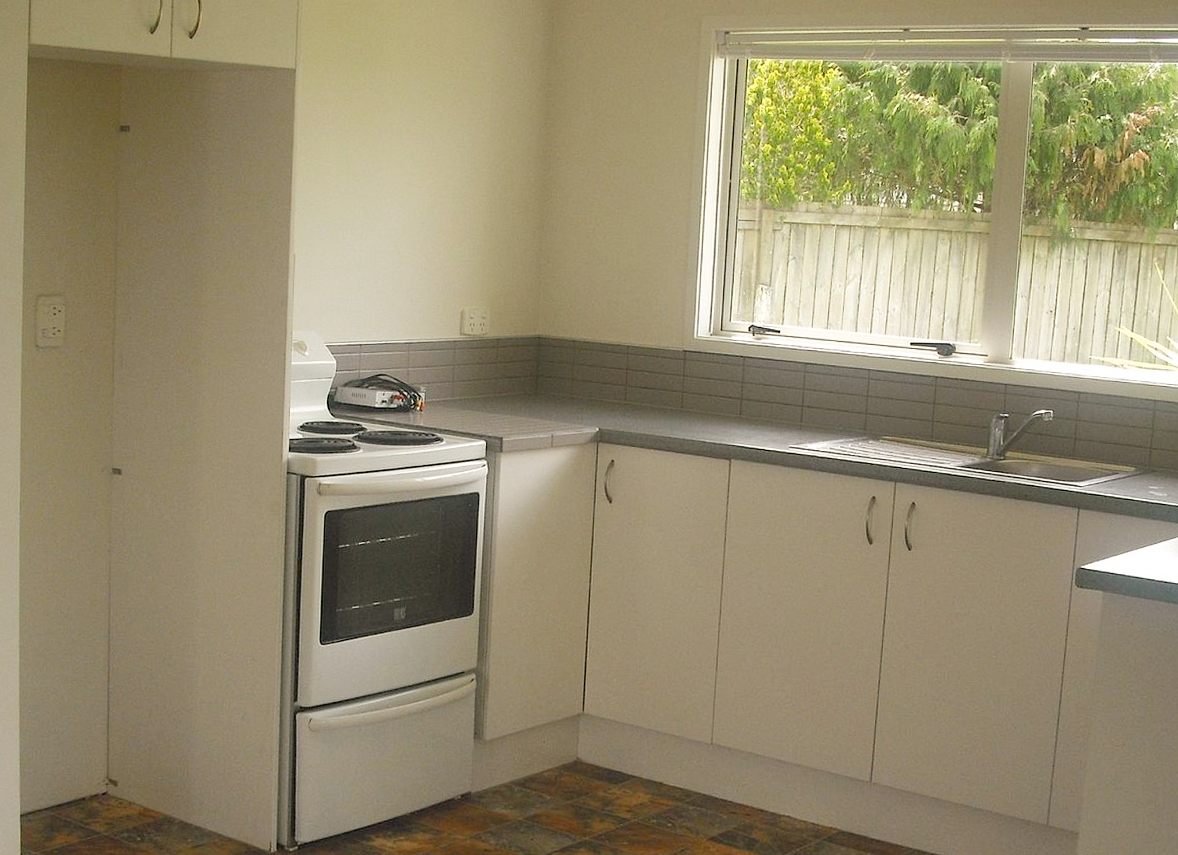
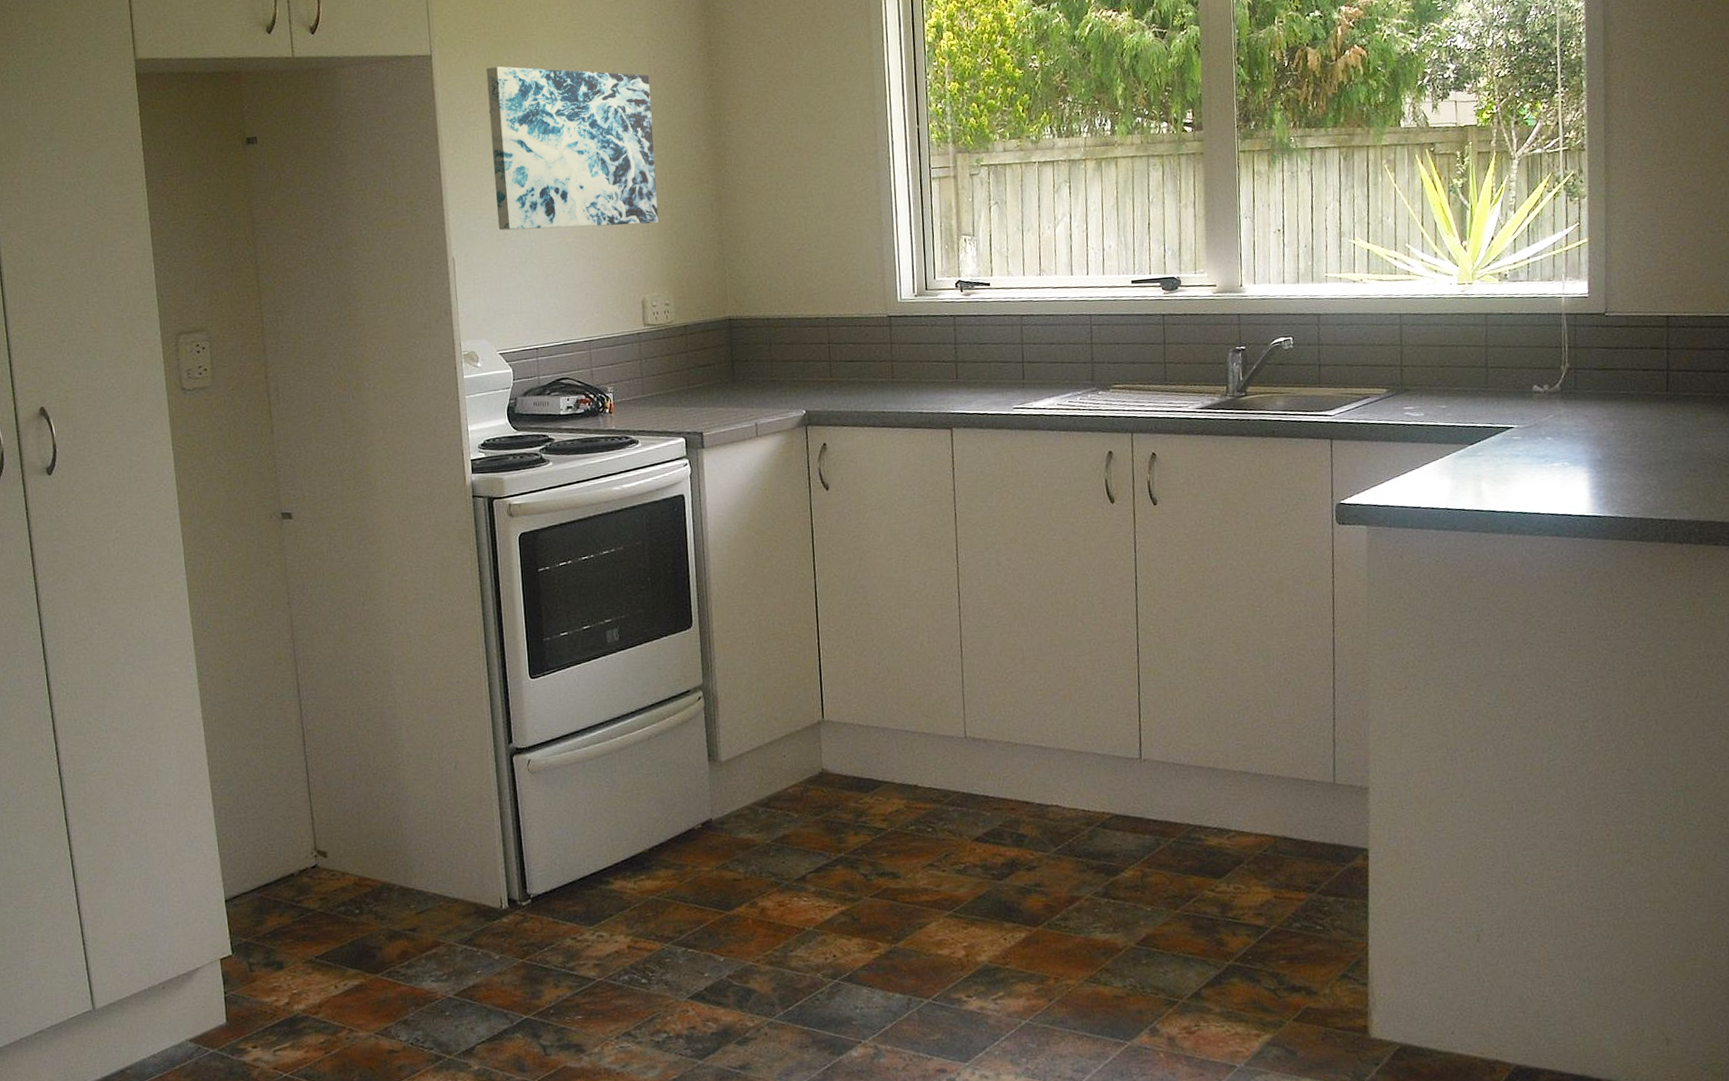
wall art: none [338,86,491,243] -> present [486,66,659,231]

